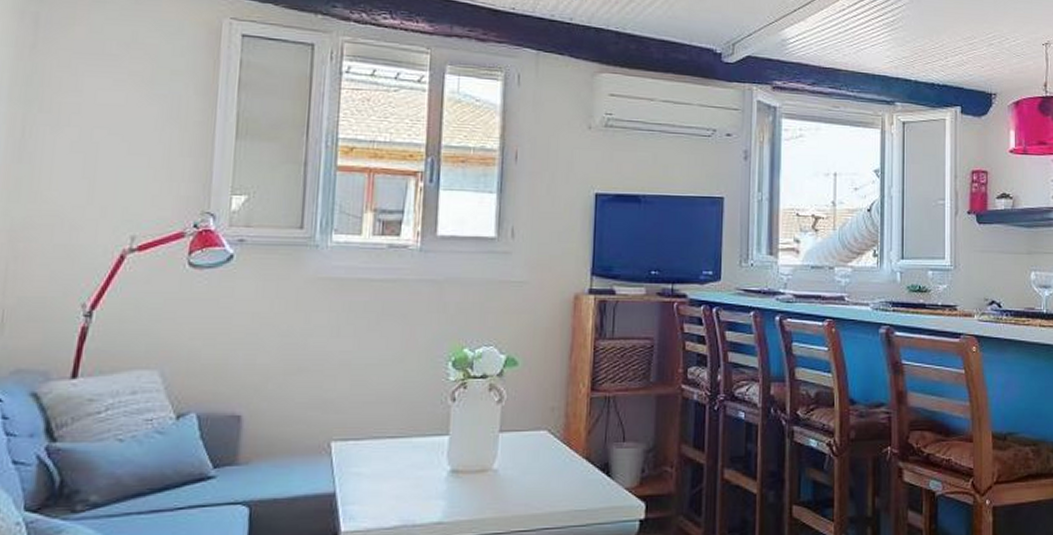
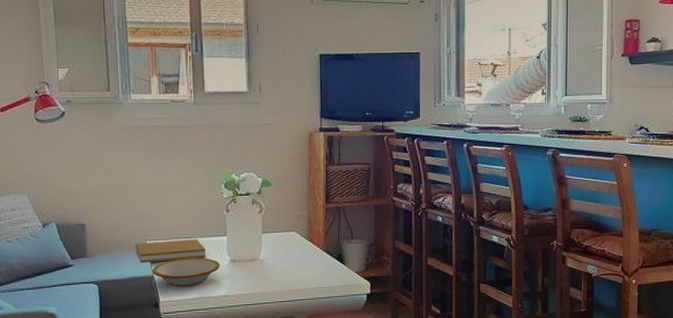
book: none [312,439,417,475] -> present [135,239,206,263]
bowl: none [334,466,436,509] -> present [152,257,221,287]

